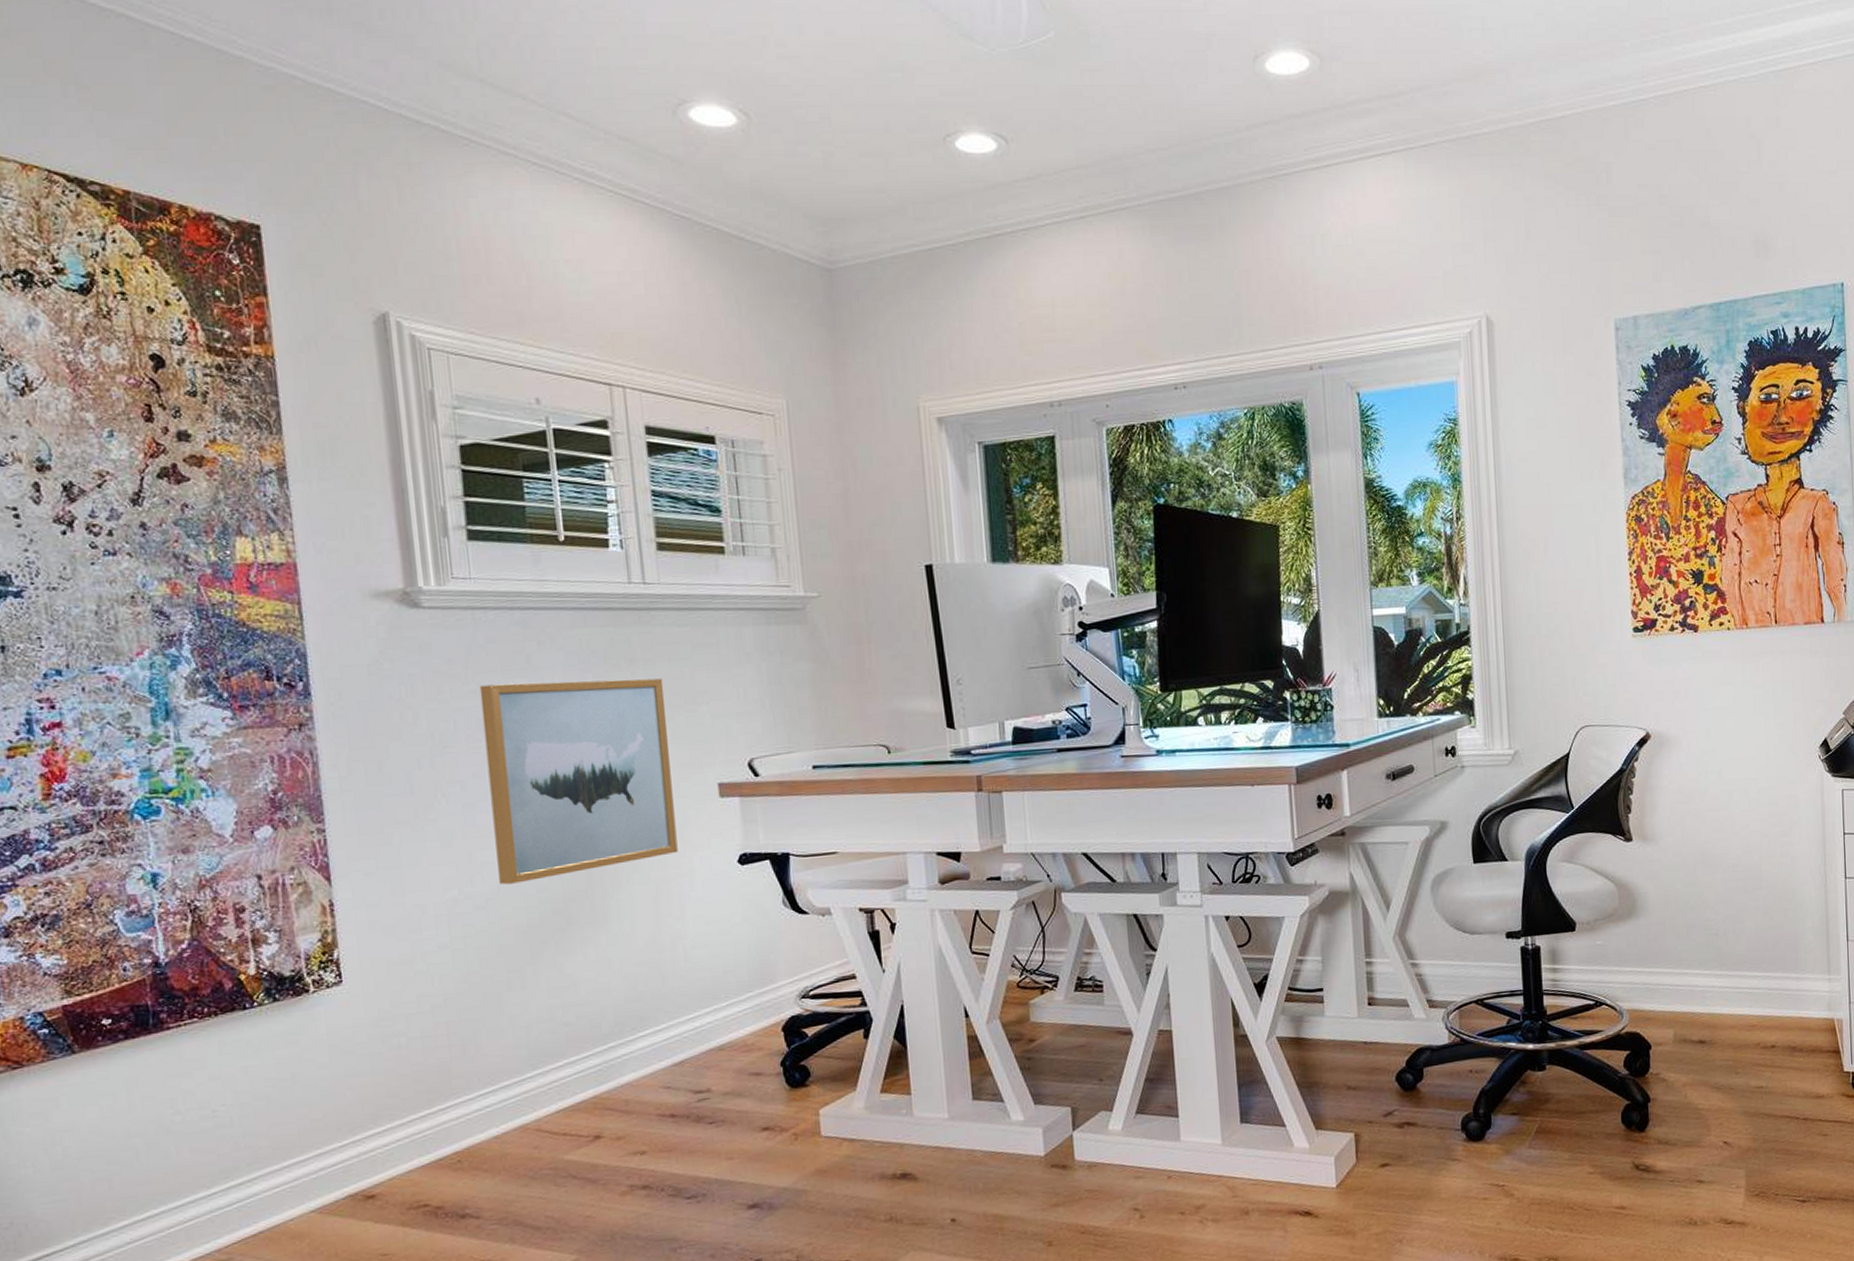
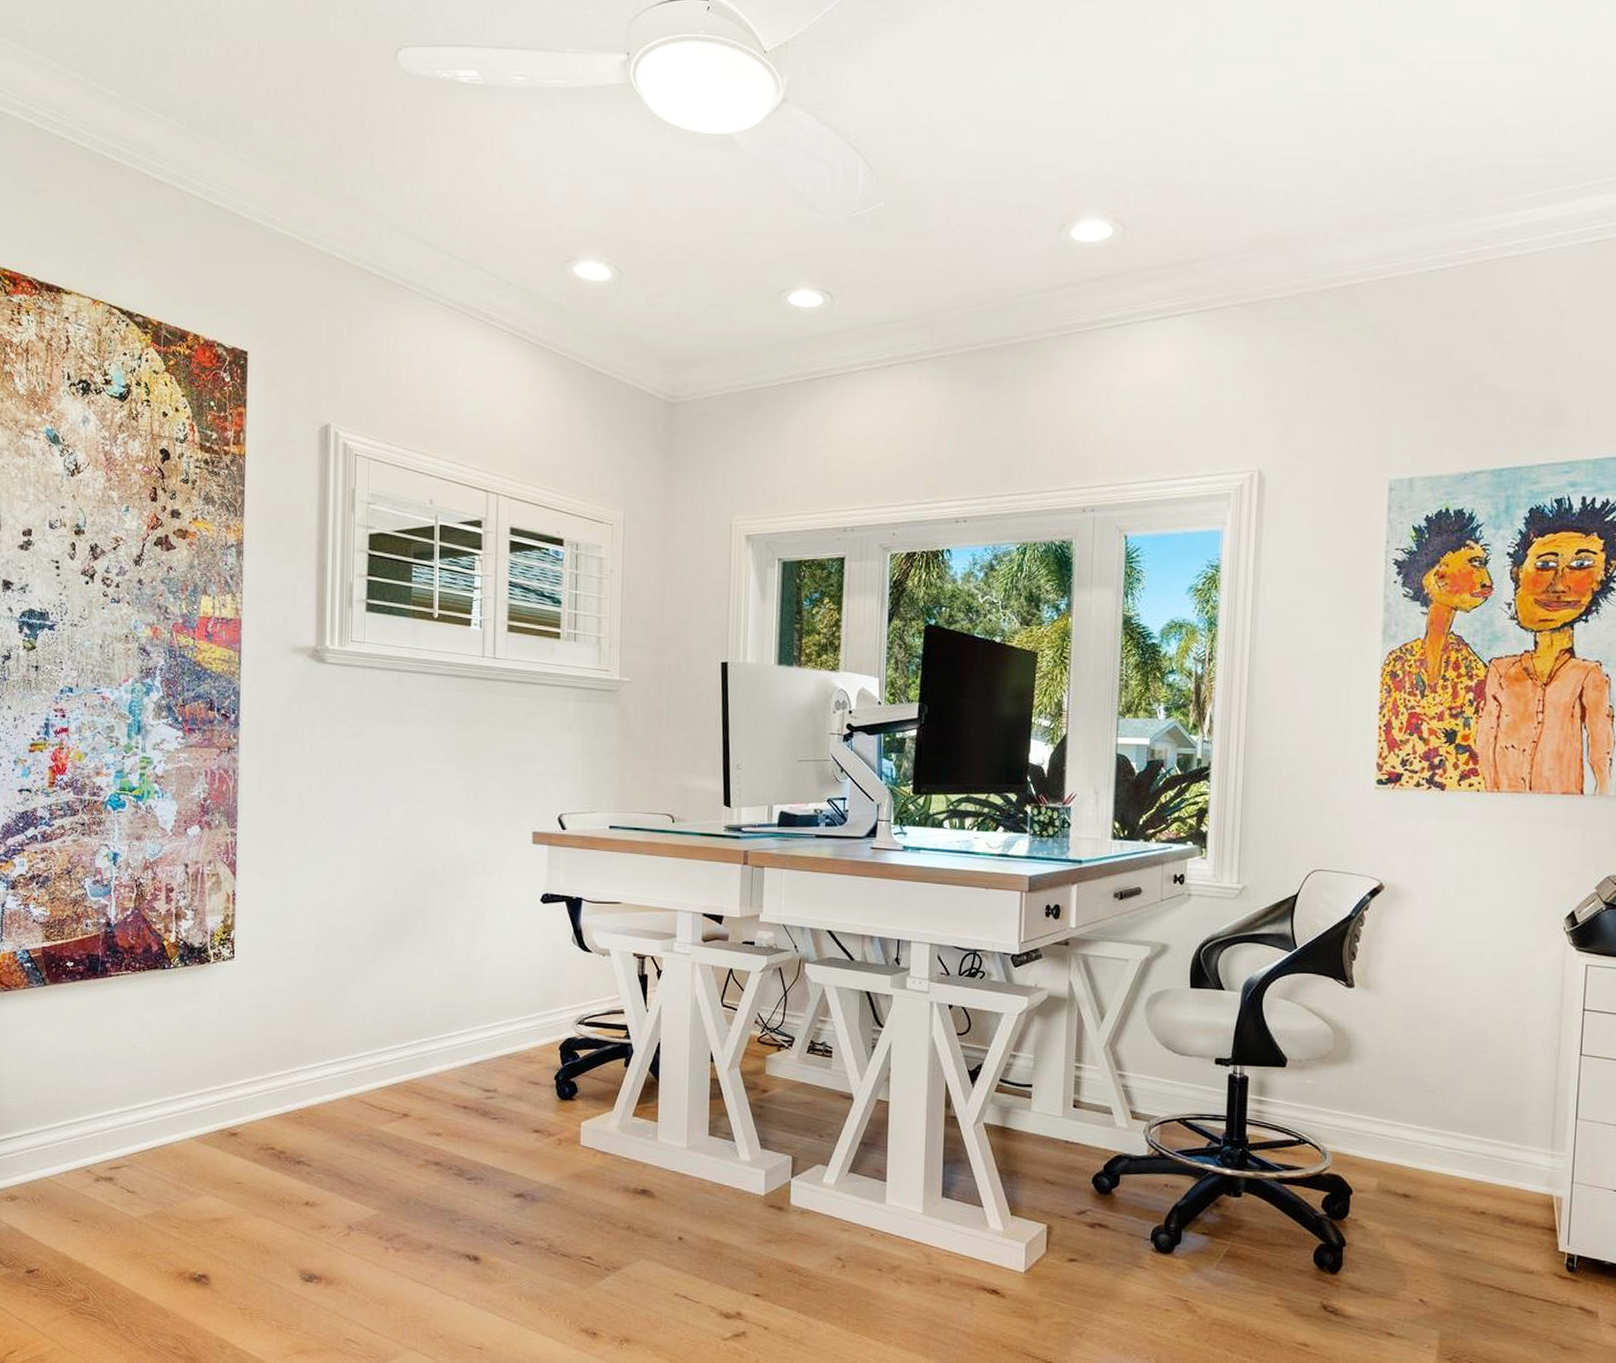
wall art: present [479,678,678,885] -> none [357,730,500,896]

